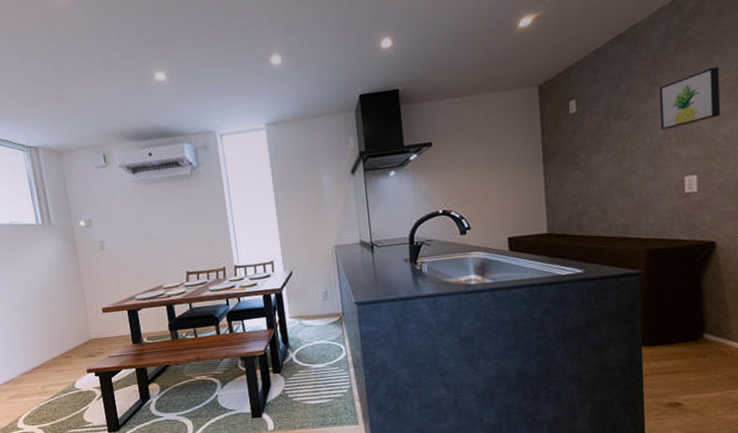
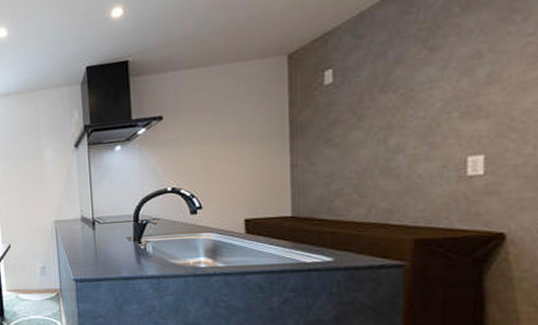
wall art: present [659,66,721,130] -> none [438,28,522,103]

